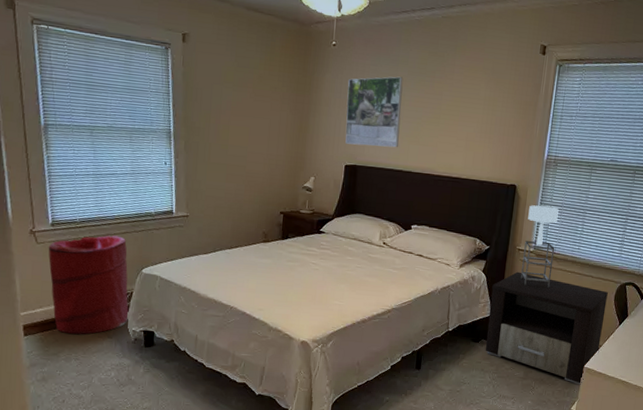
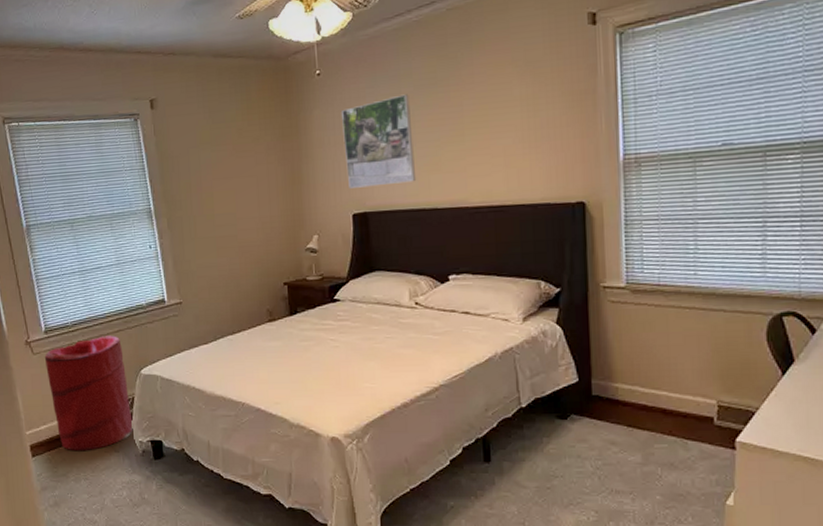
nightstand: present [485,271,608,385] -> none [573,317,756,468]
table lamp: present [519,205,559,289] -> none [609,222,660,337]

